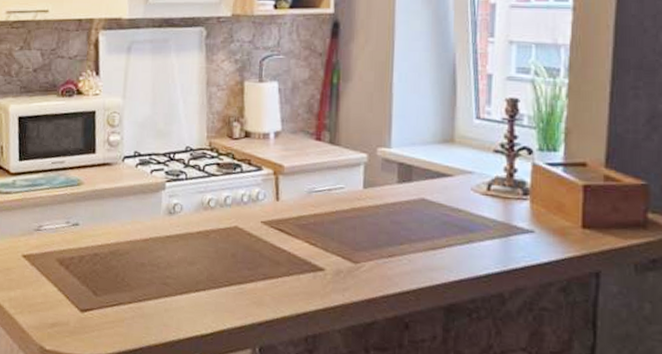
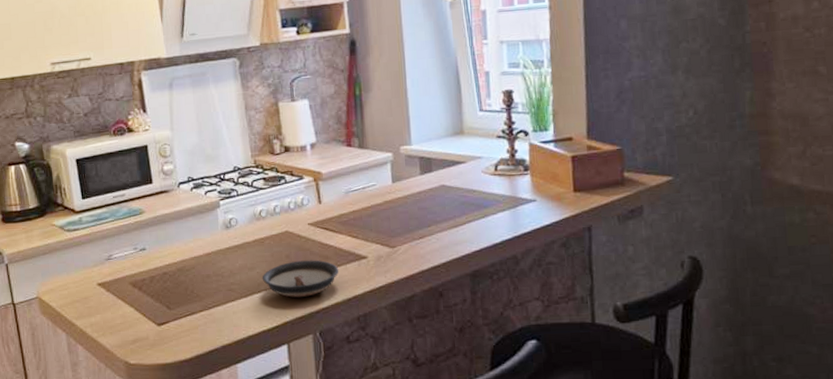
saucer: none [201,261,291,305] -> present [262,260,339,298]

